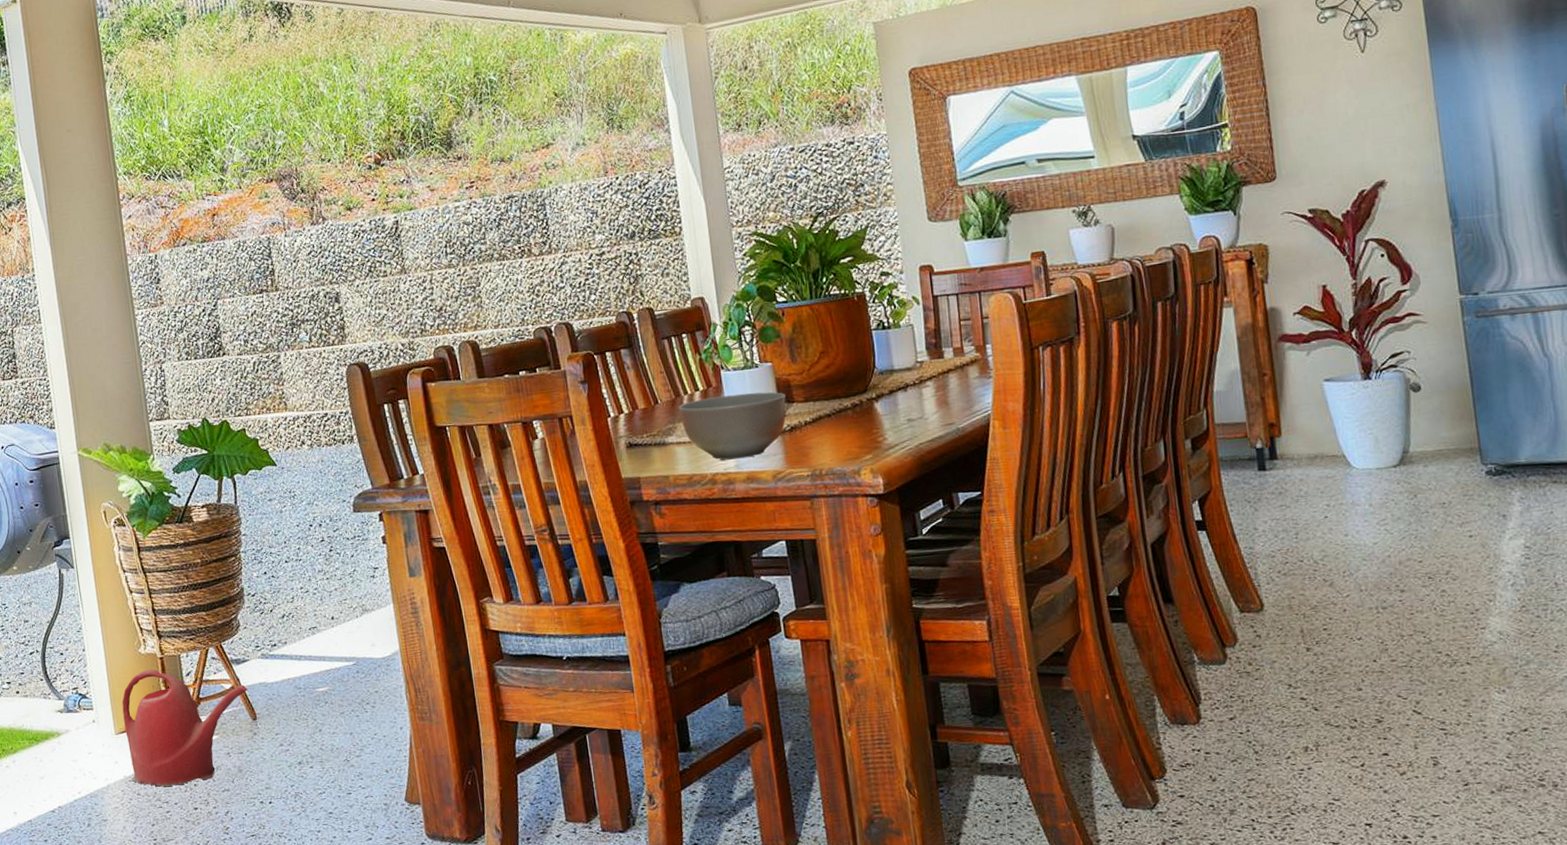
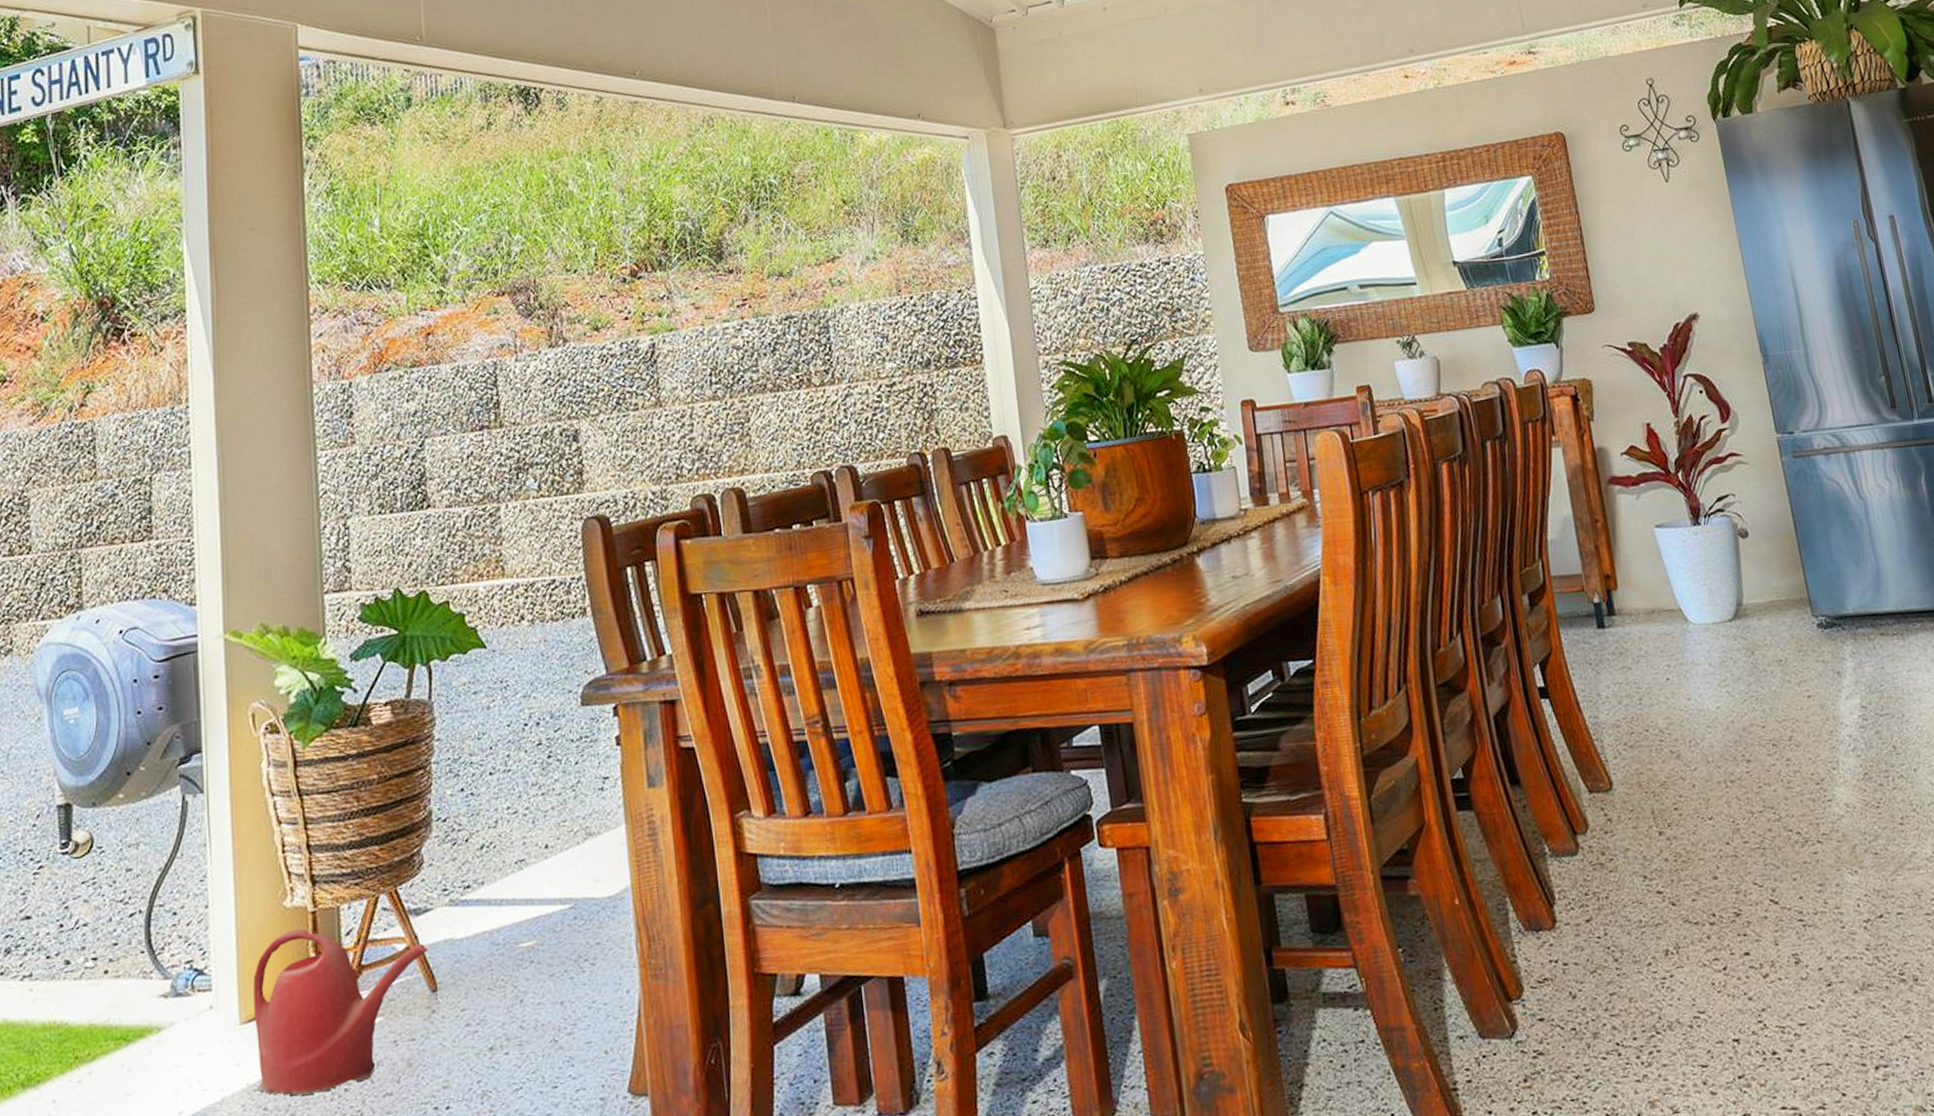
bowl: present [678,392,786,460] -> none [976,546,1099,628]

